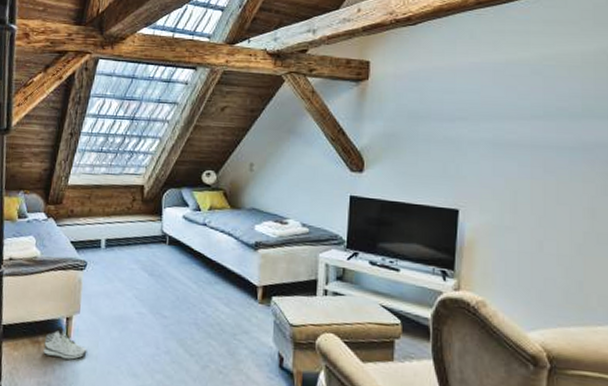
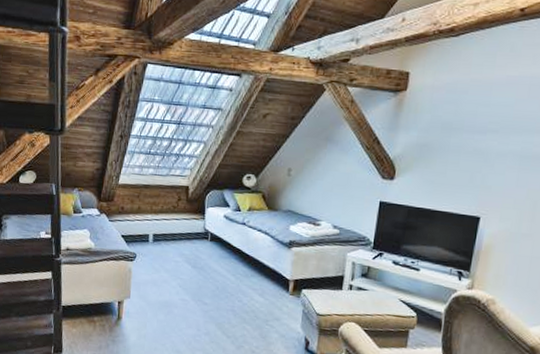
sneaker: present [43,326,87,361] -> none [98,309,137,338]

